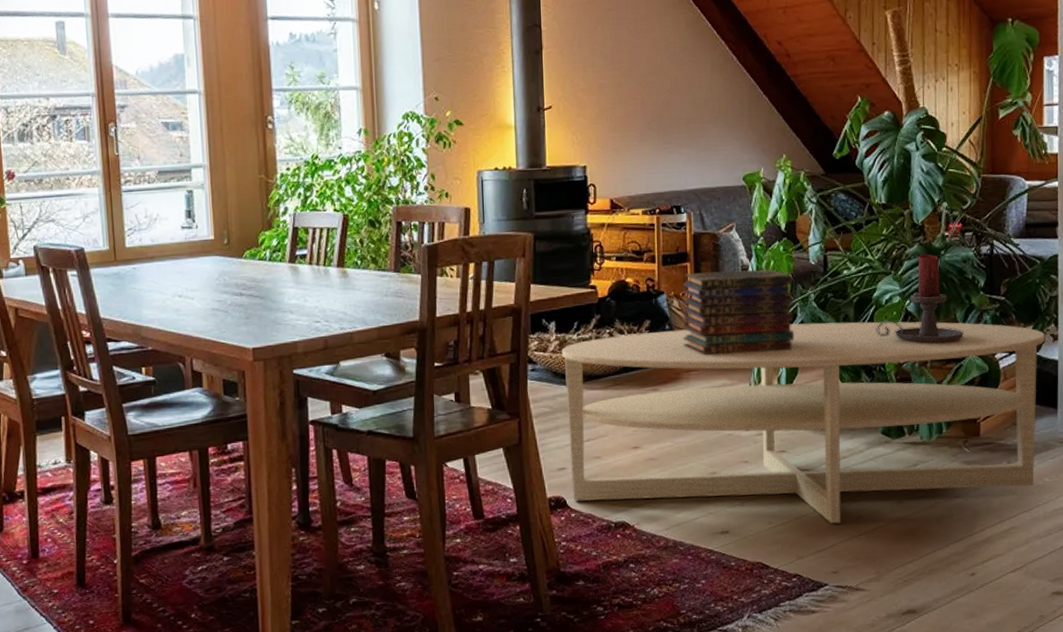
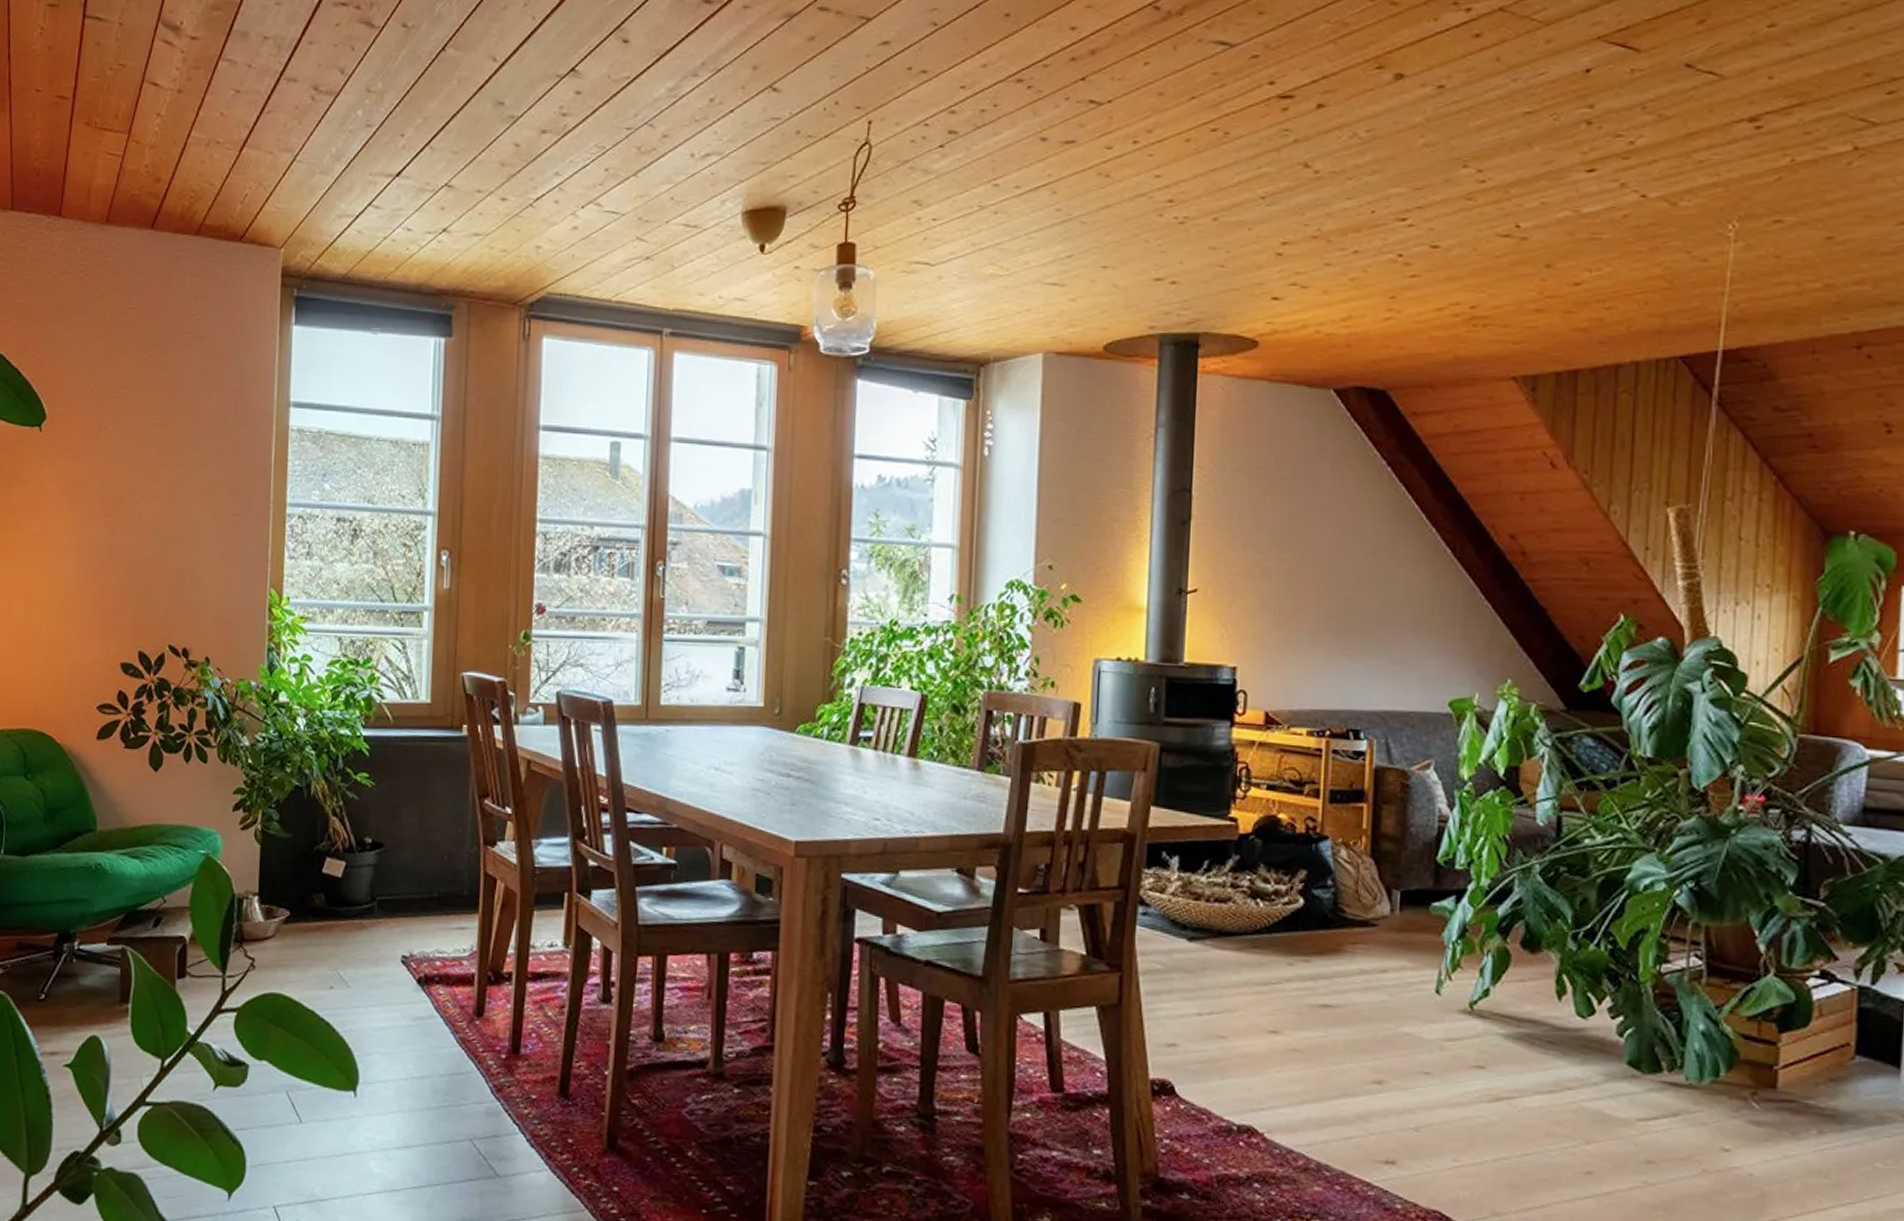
coffee table: present [561,321,1046,524] -> none [1183,884,1887,1177]
book stack: present [682,269,795,355] -> none [1350,817,1510,935]
candle holder: present [876,253,964,344] -> none [1627,830,1761,955]

